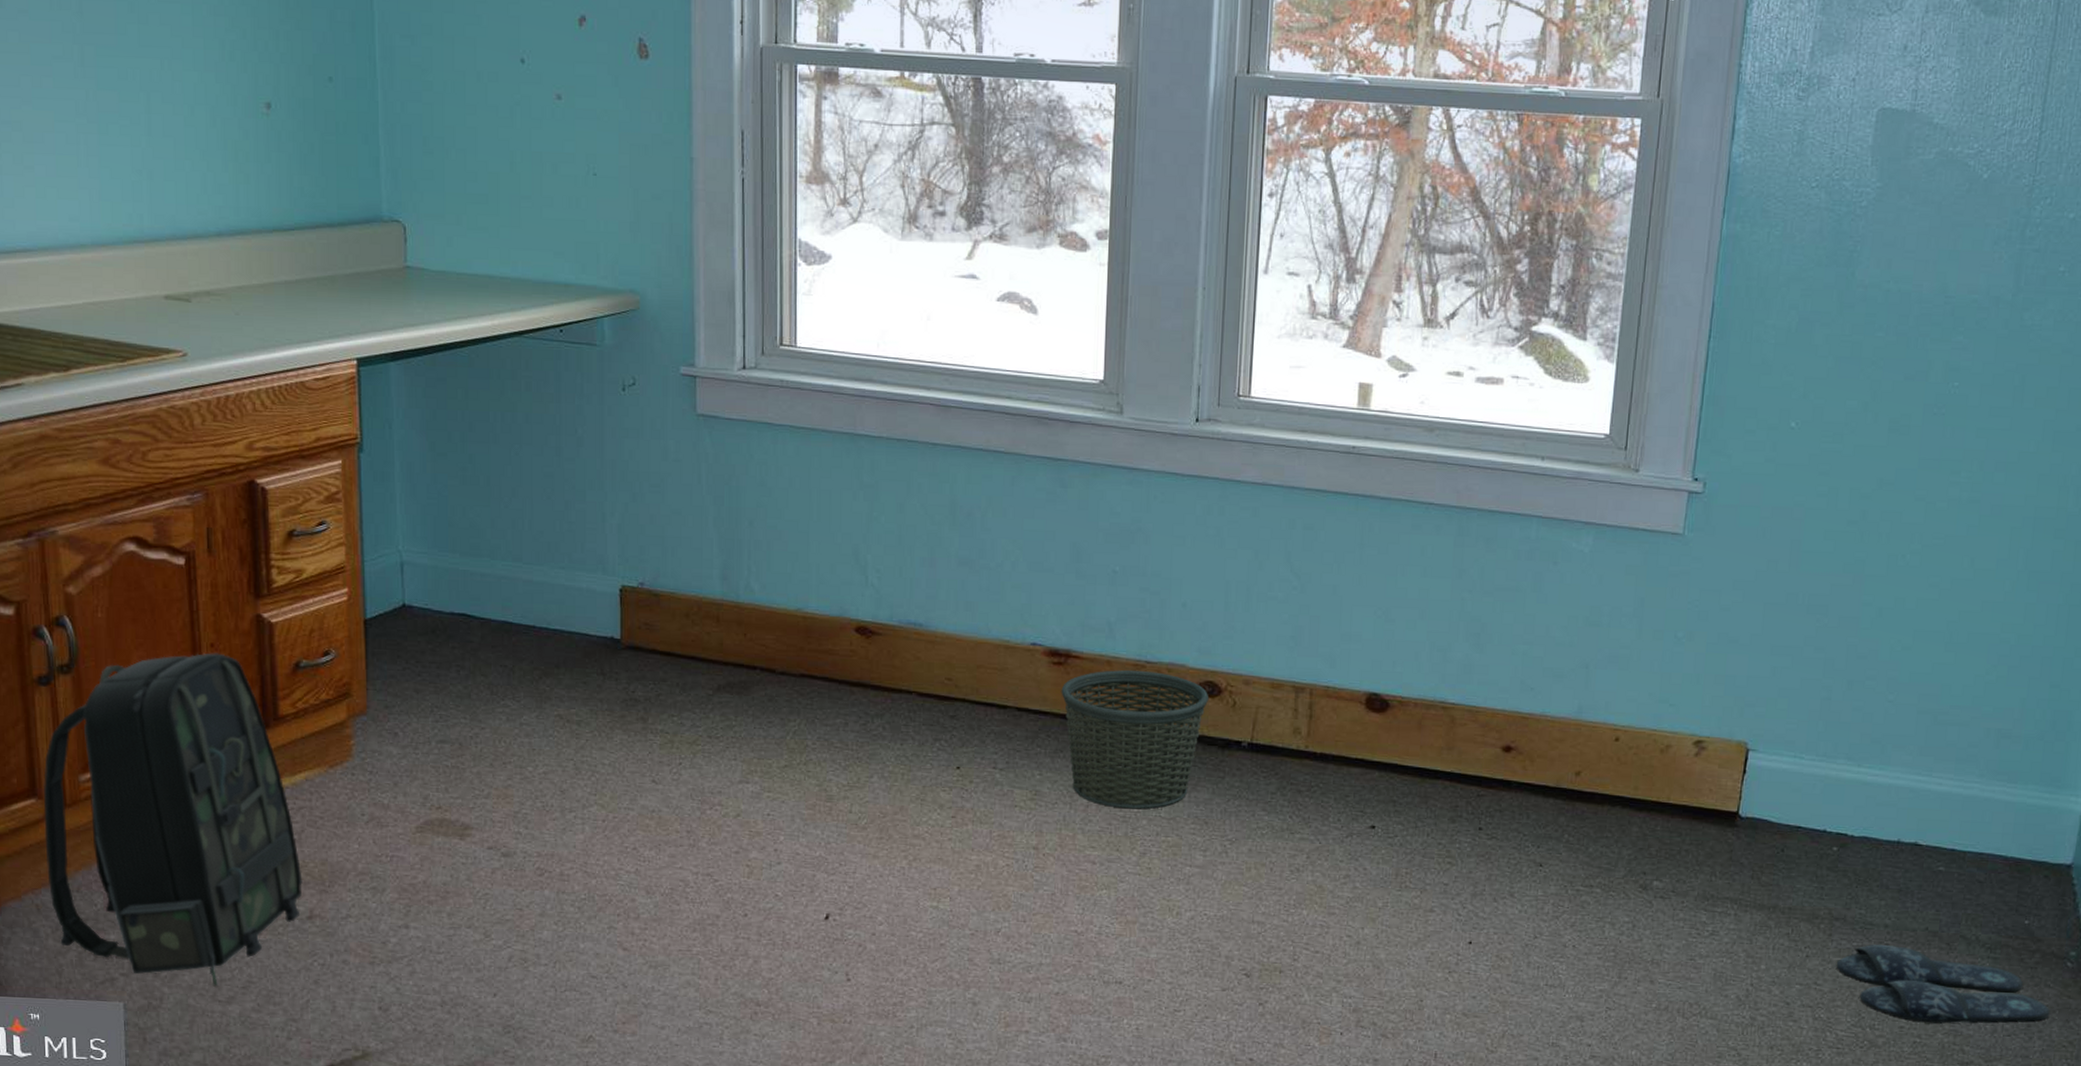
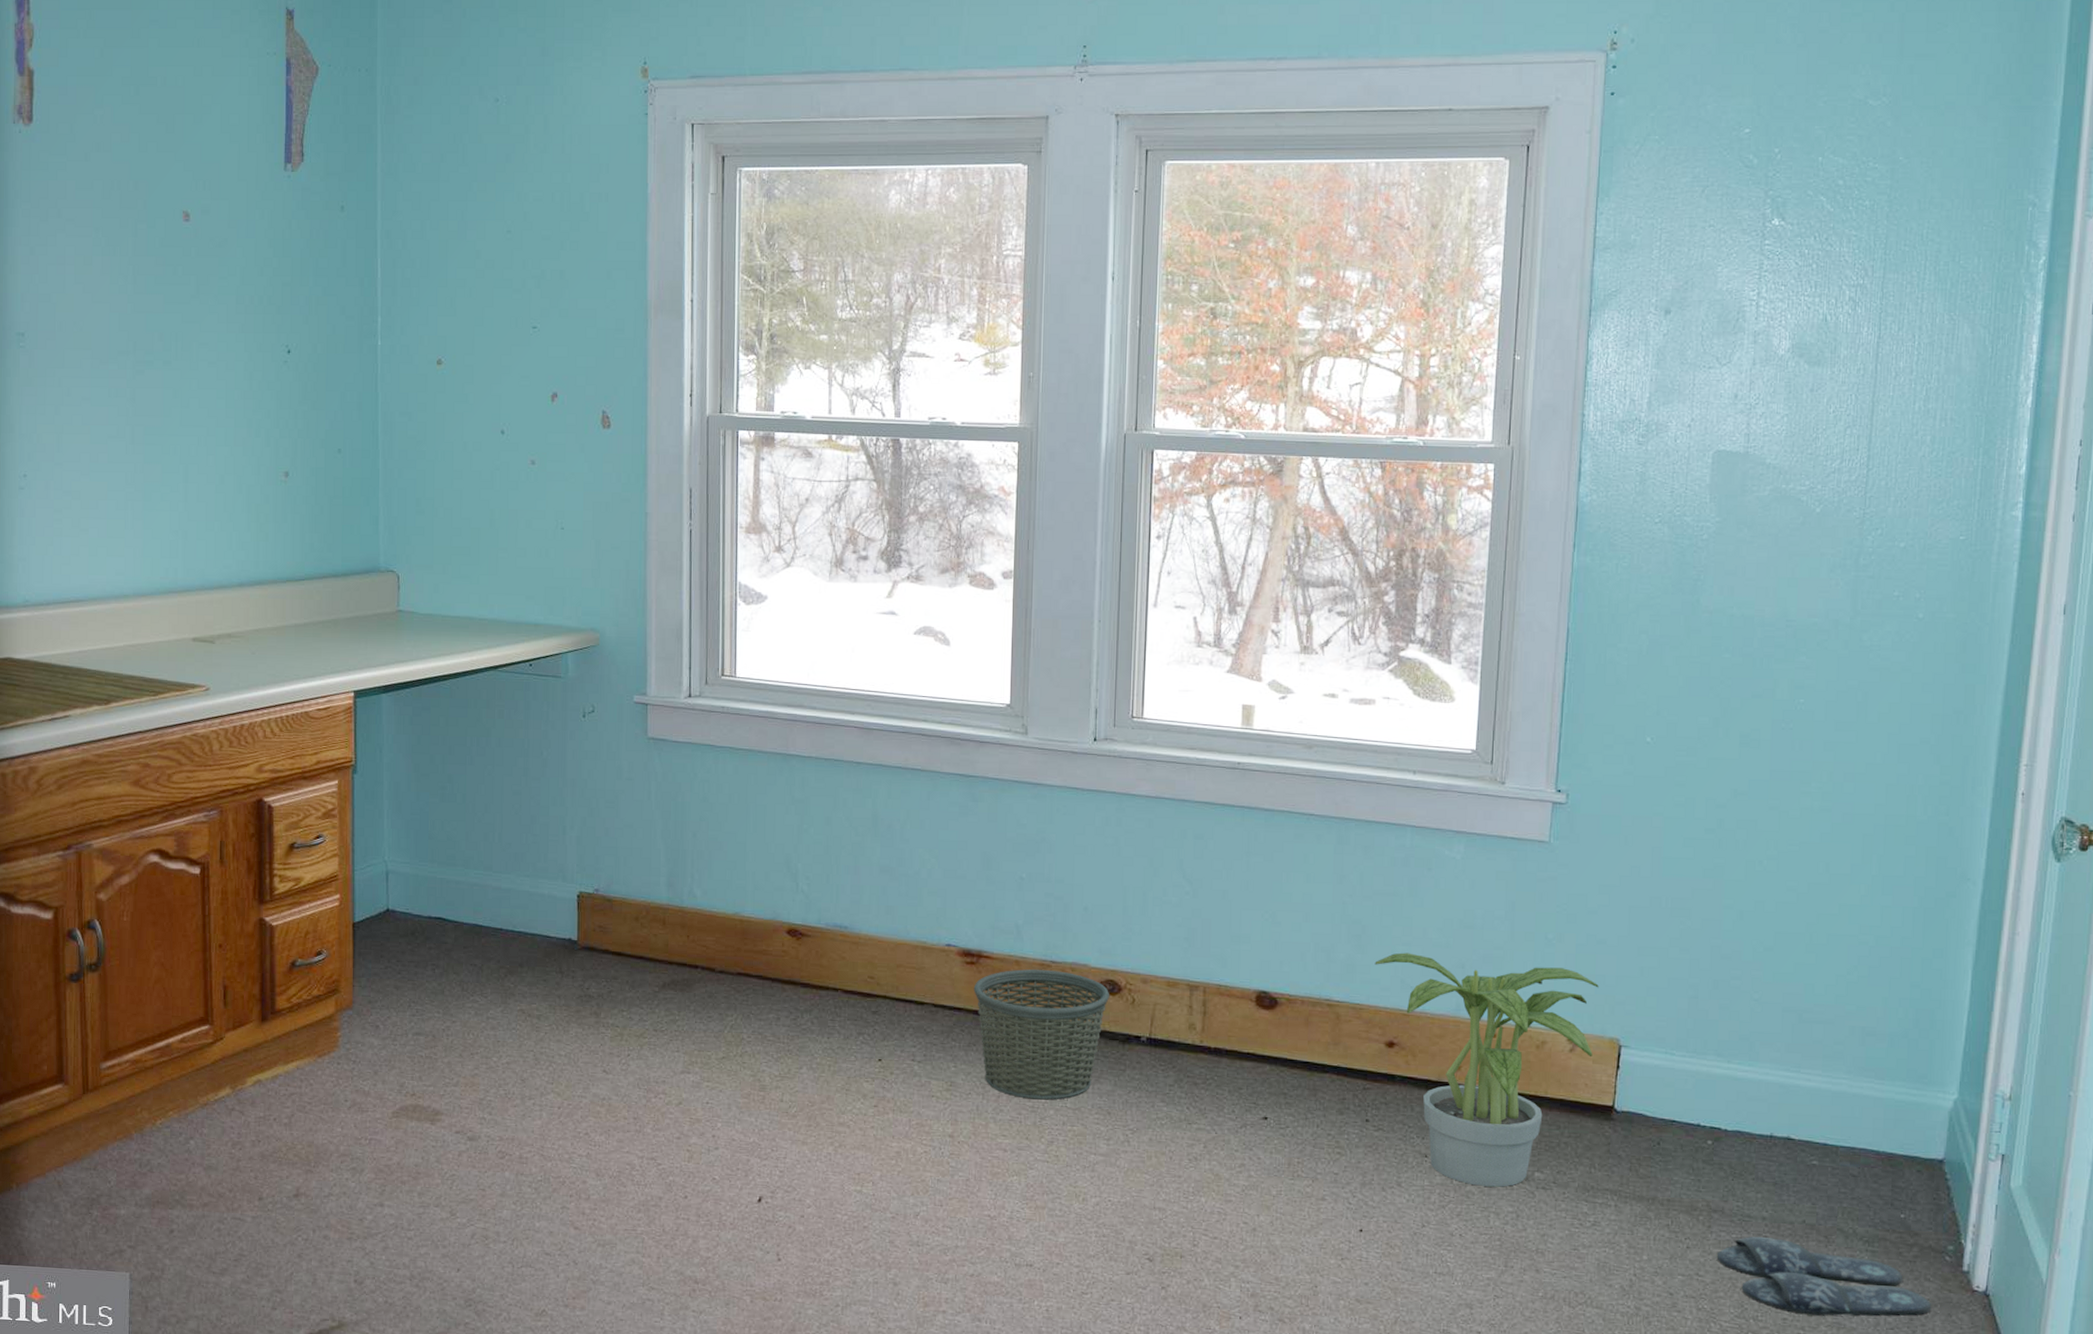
backpack: present [43,653,303,987] -> none [68,953,291,1259]
potted plant: none [1493,652,1729,897] -> present [1374,952,1599,1187]

